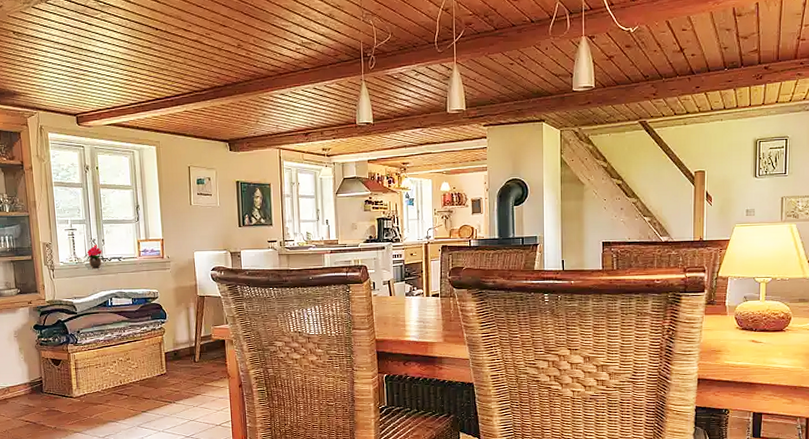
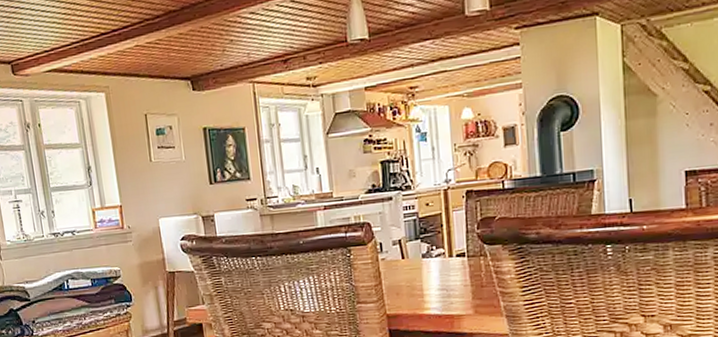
potted flower: present [83,245,105,270] -> none [32,218,56,247]

